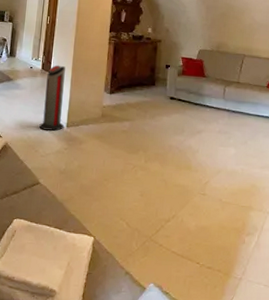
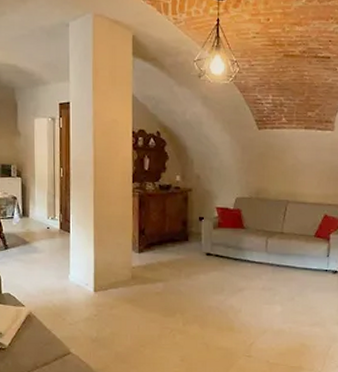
air purifier: present [39,65,66,131] -> none [64,223,92,296]

